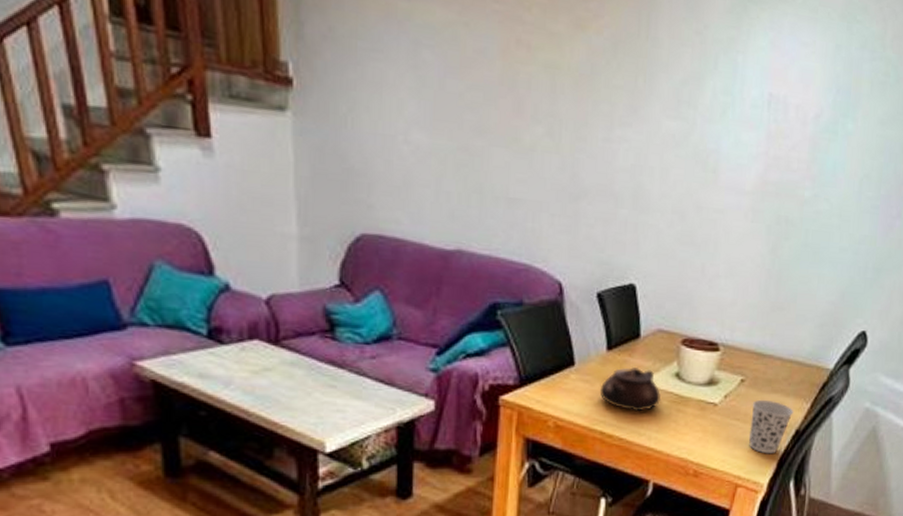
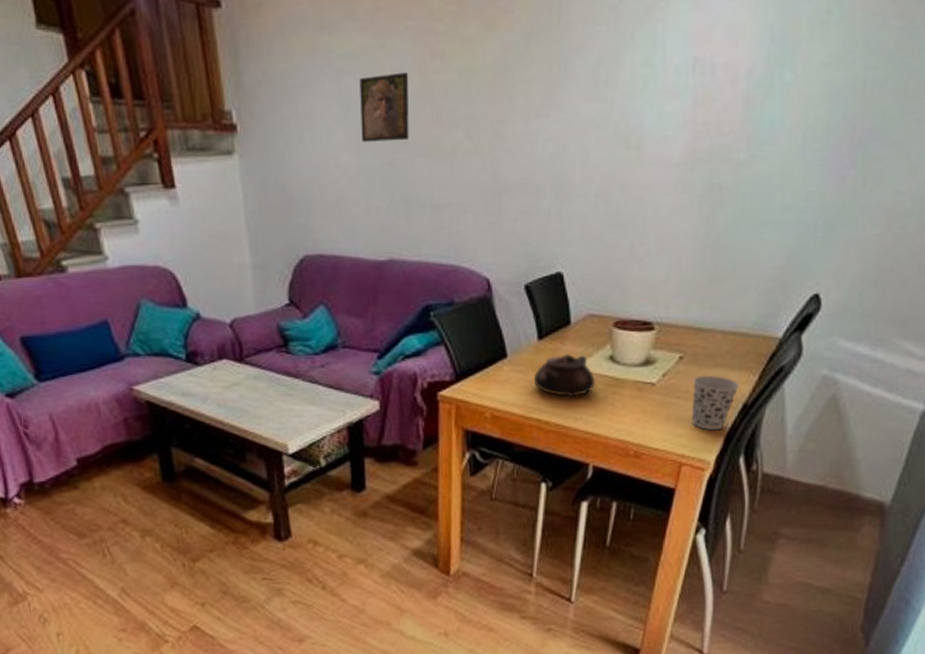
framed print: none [436,53,492,128] -> present [359,72,410,142]

